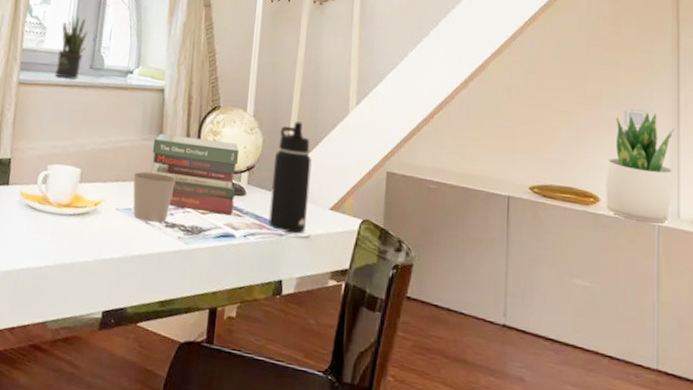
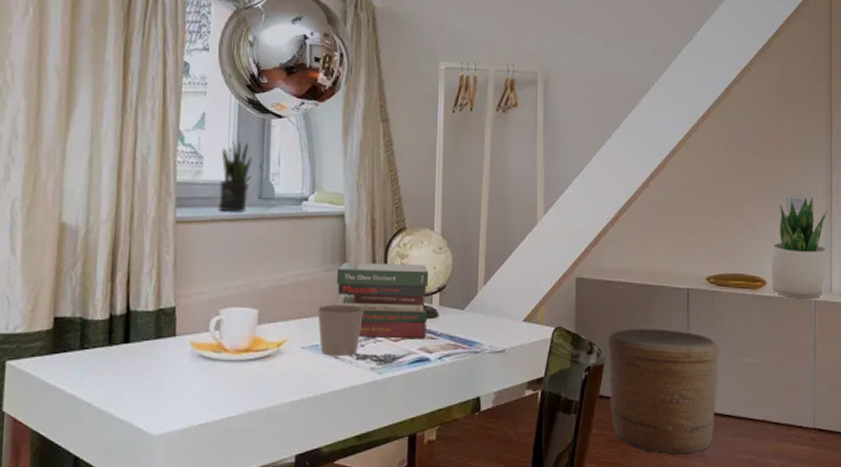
water bottle: present [268,121,312,233] -> none [463,236,503,349]
basket: none [417,230,543,376] -> present [607,328,719,455]

